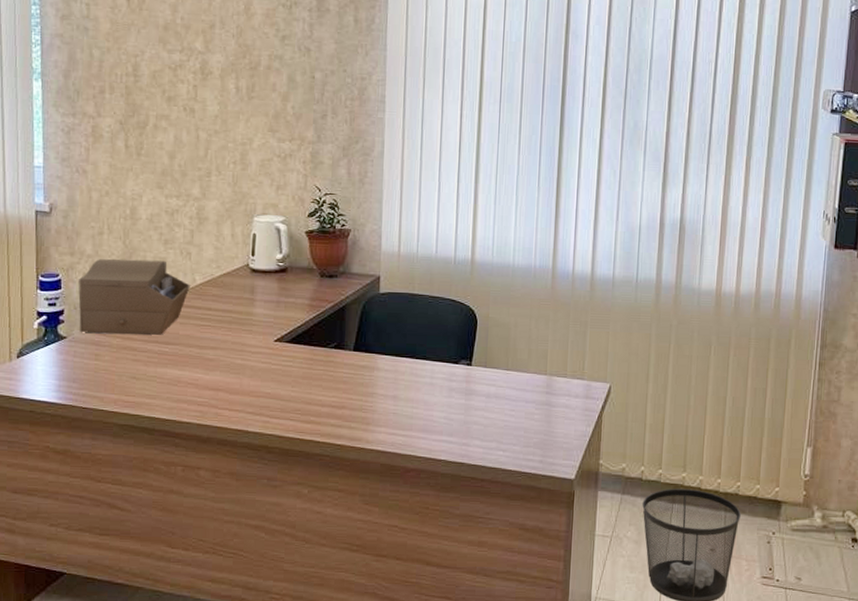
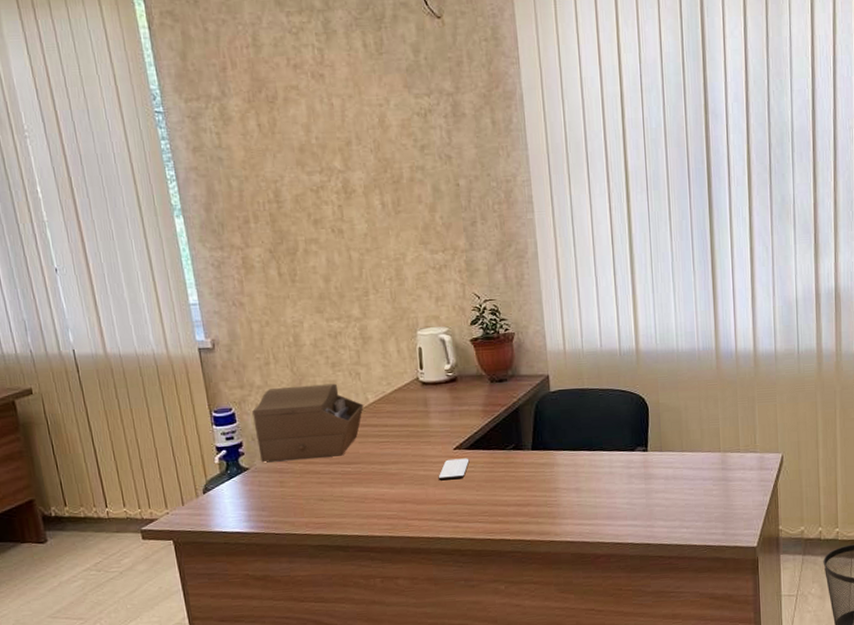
phone: none [255,351,289,373] -> present [438,458,470,481]

